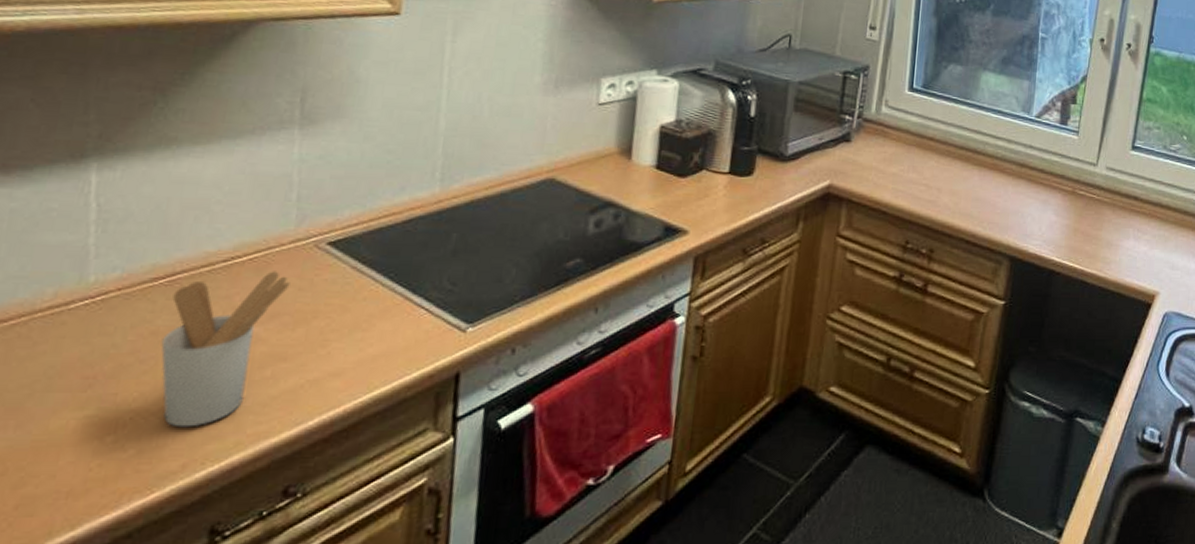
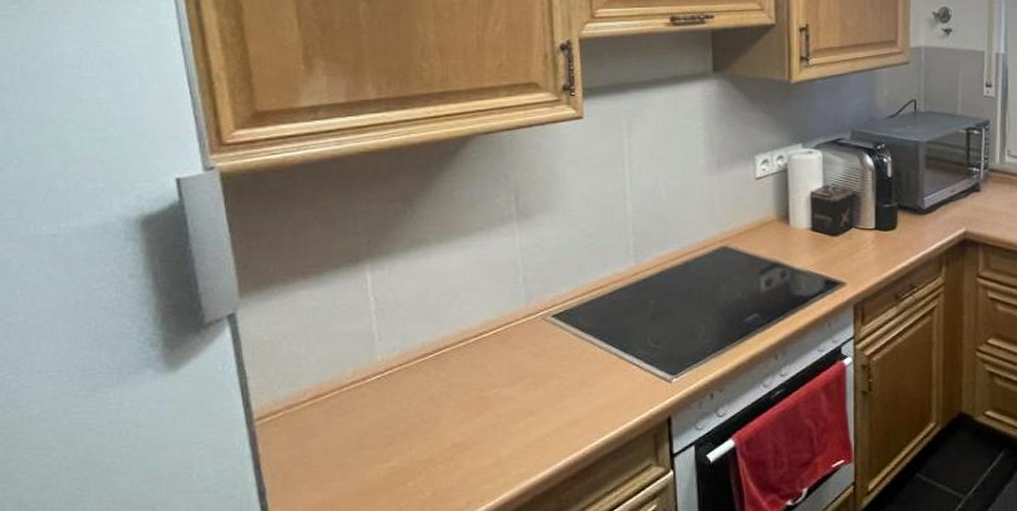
utensil holder: present [161,271,290,428] -> none [438,342,528,473]

